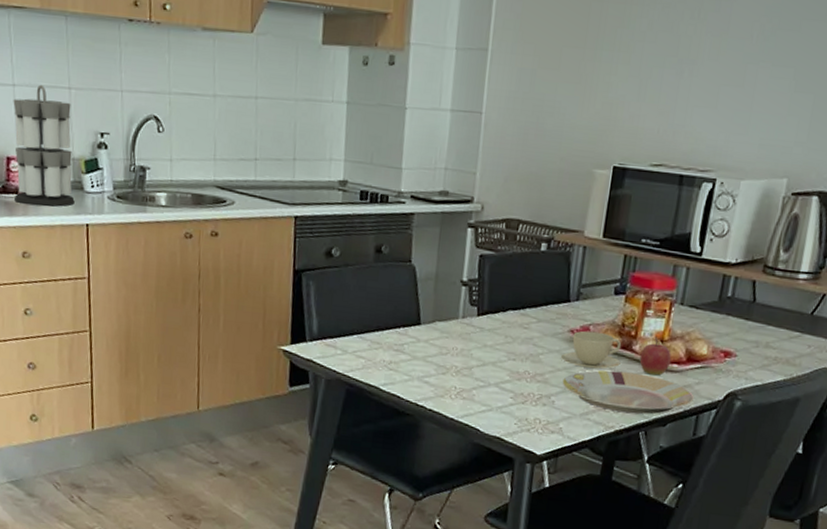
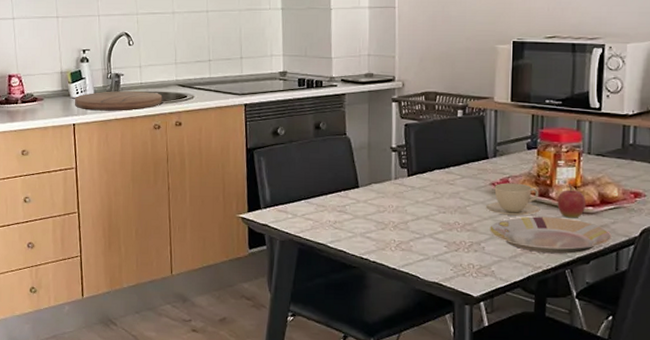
spice rack: present [13,84,75,207] -> none [13,16,63,112]
cutting board: none [88,187,197,213] -> present [74,91,163,111]

